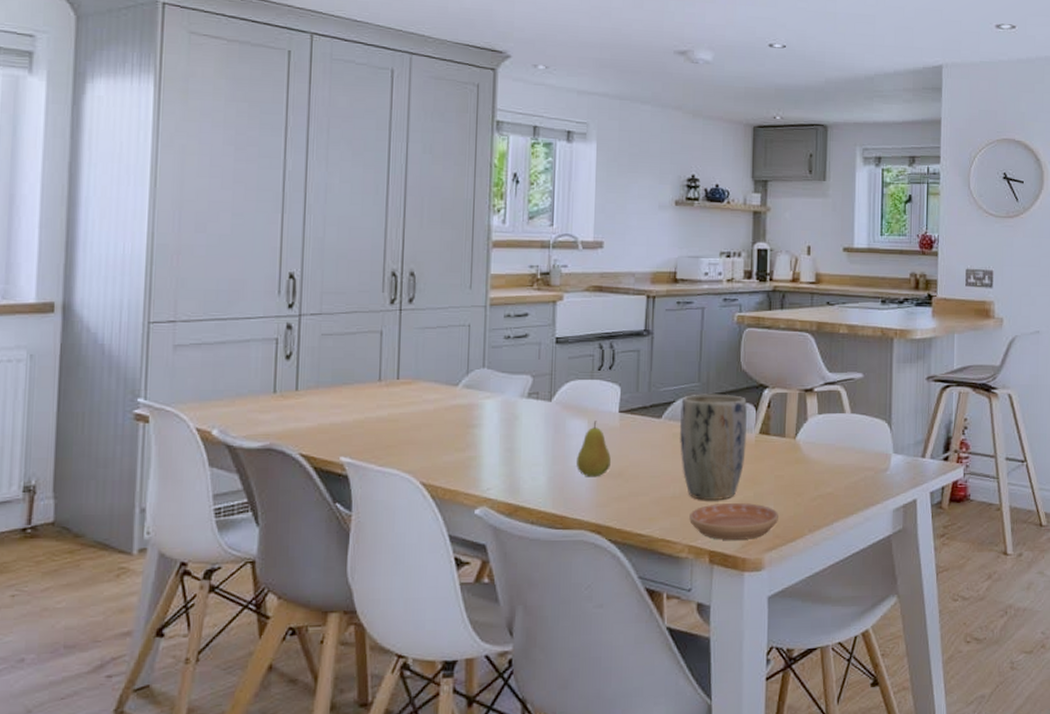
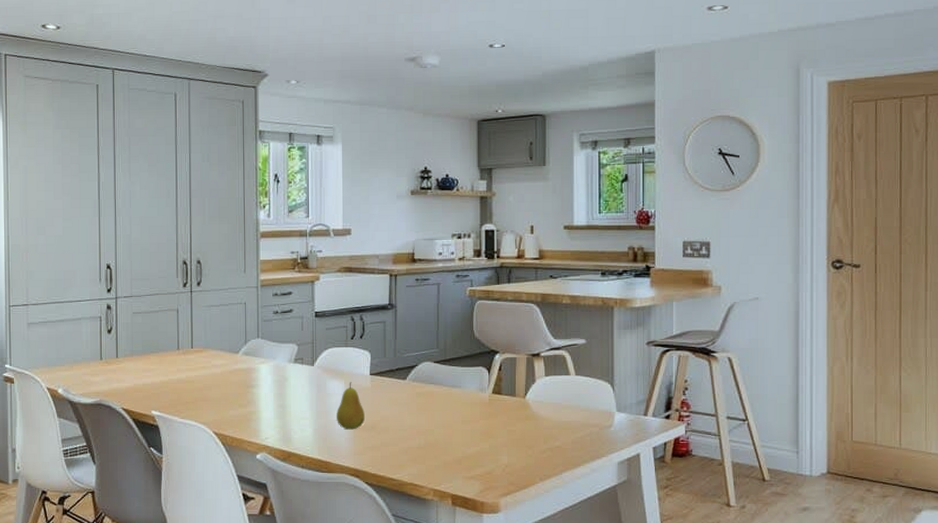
plant pot: present [679,394,747,500] -> none [422,358,481,451]
saucer: present [689,503,778,540] -> none [433,454,512,486]

